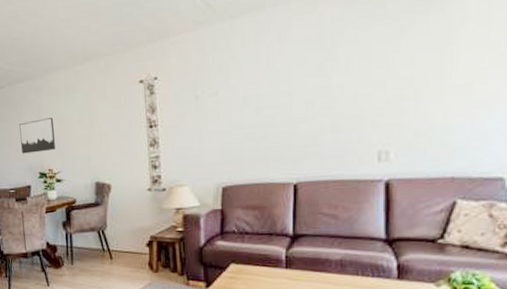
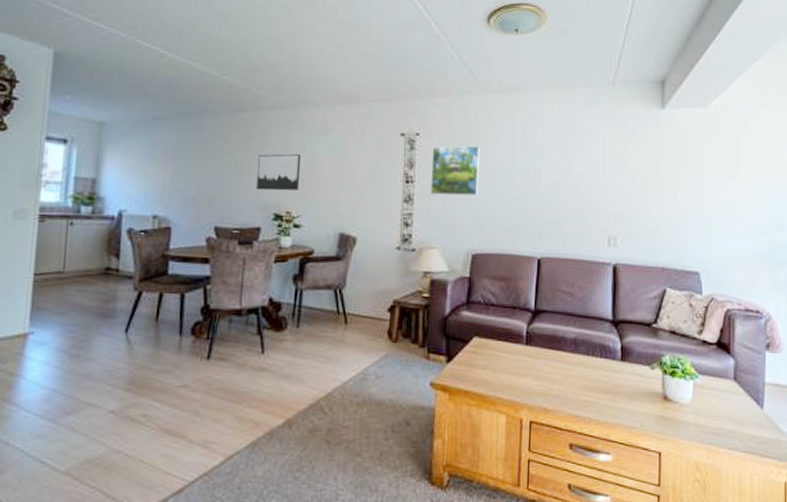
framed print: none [172,78,223,135] -> present [430,145,480,196]

